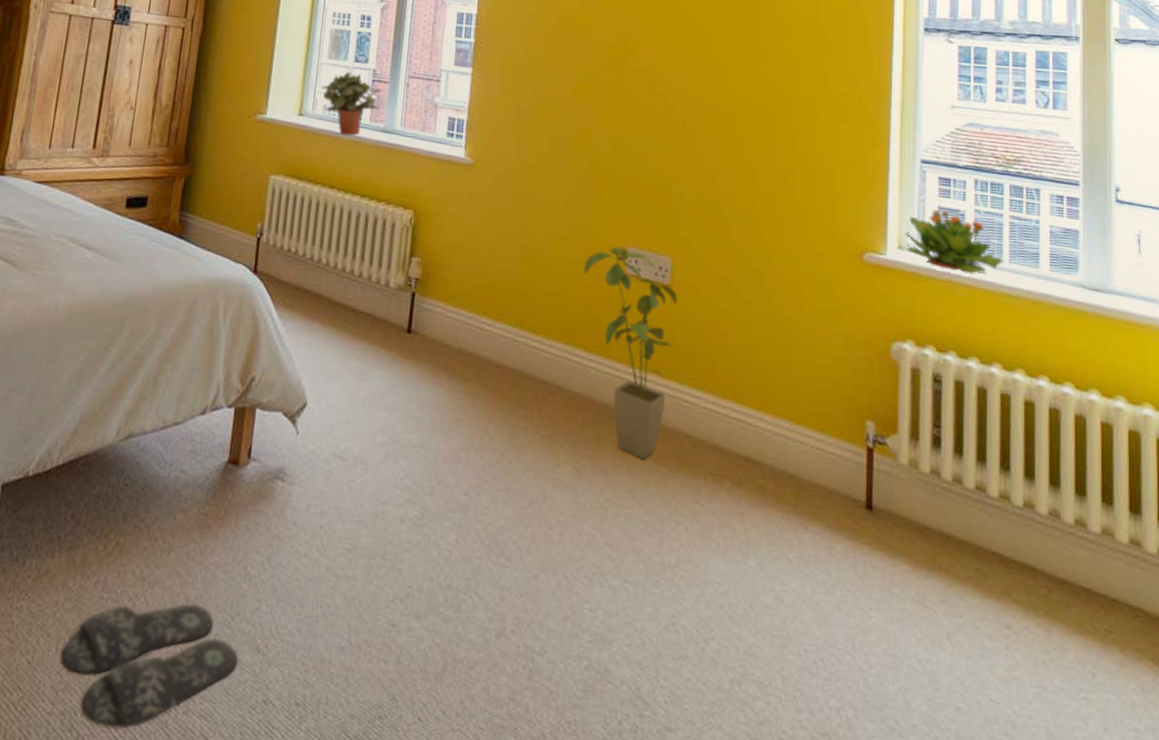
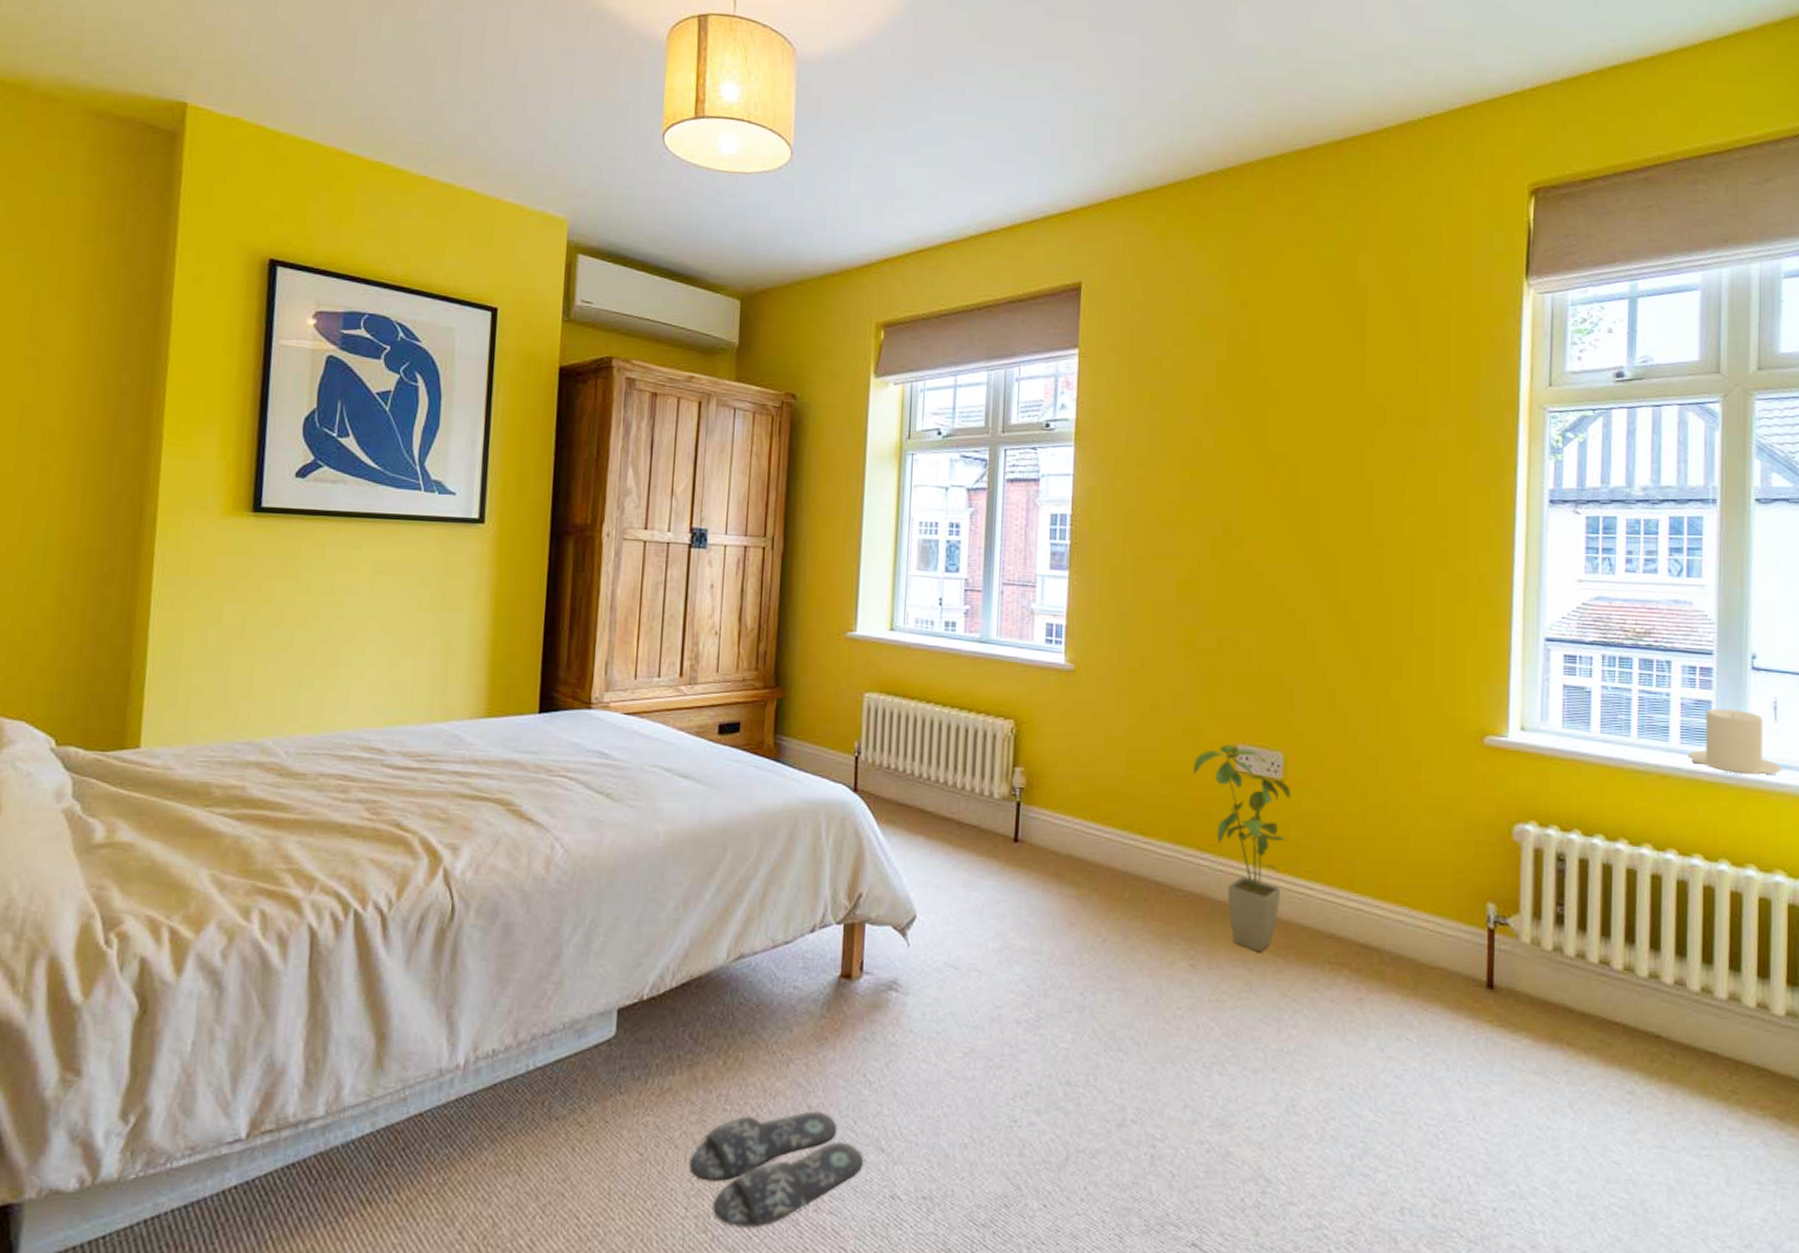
potted plant: present [321,72,382,137] -> none [912,583,975,649]
potted flower: present [905,209,1004,275] -> none [1528,687,1632,753]
candle: none [1058,238,1147,307] -> present [1688,708,1782,776]

